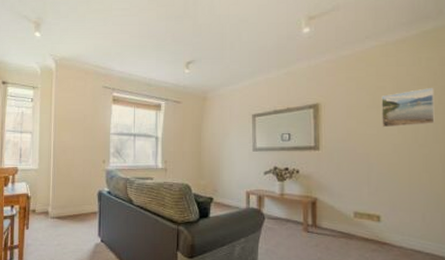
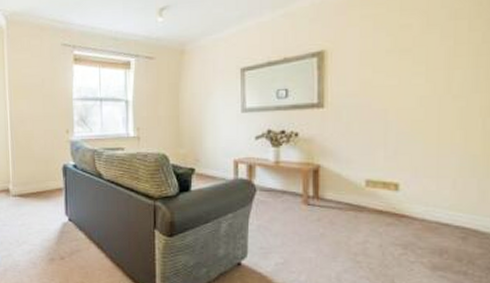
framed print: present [381,87,435,128] -> none [405,21,477,77]

